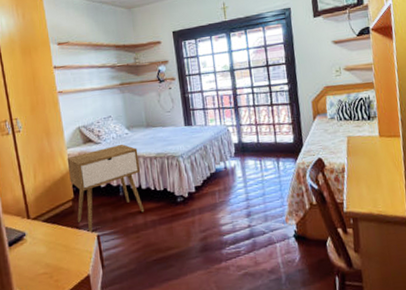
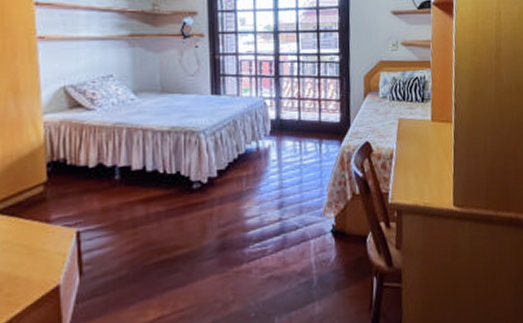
nightstand: present [67,144,145,234] -> none [42,112,148,229]

